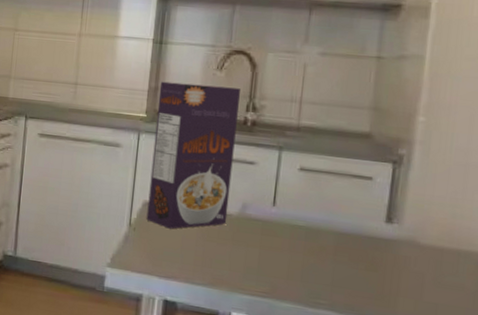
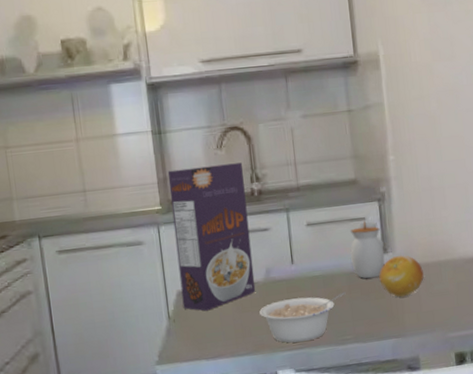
legume: none [225,240,330,292] -> present [259,291,346,343]
jar: none [344,181,390,247] -> present [350,221,385,279]
fruit: none [375,229,435,278] -> present [379,254,424,297]

